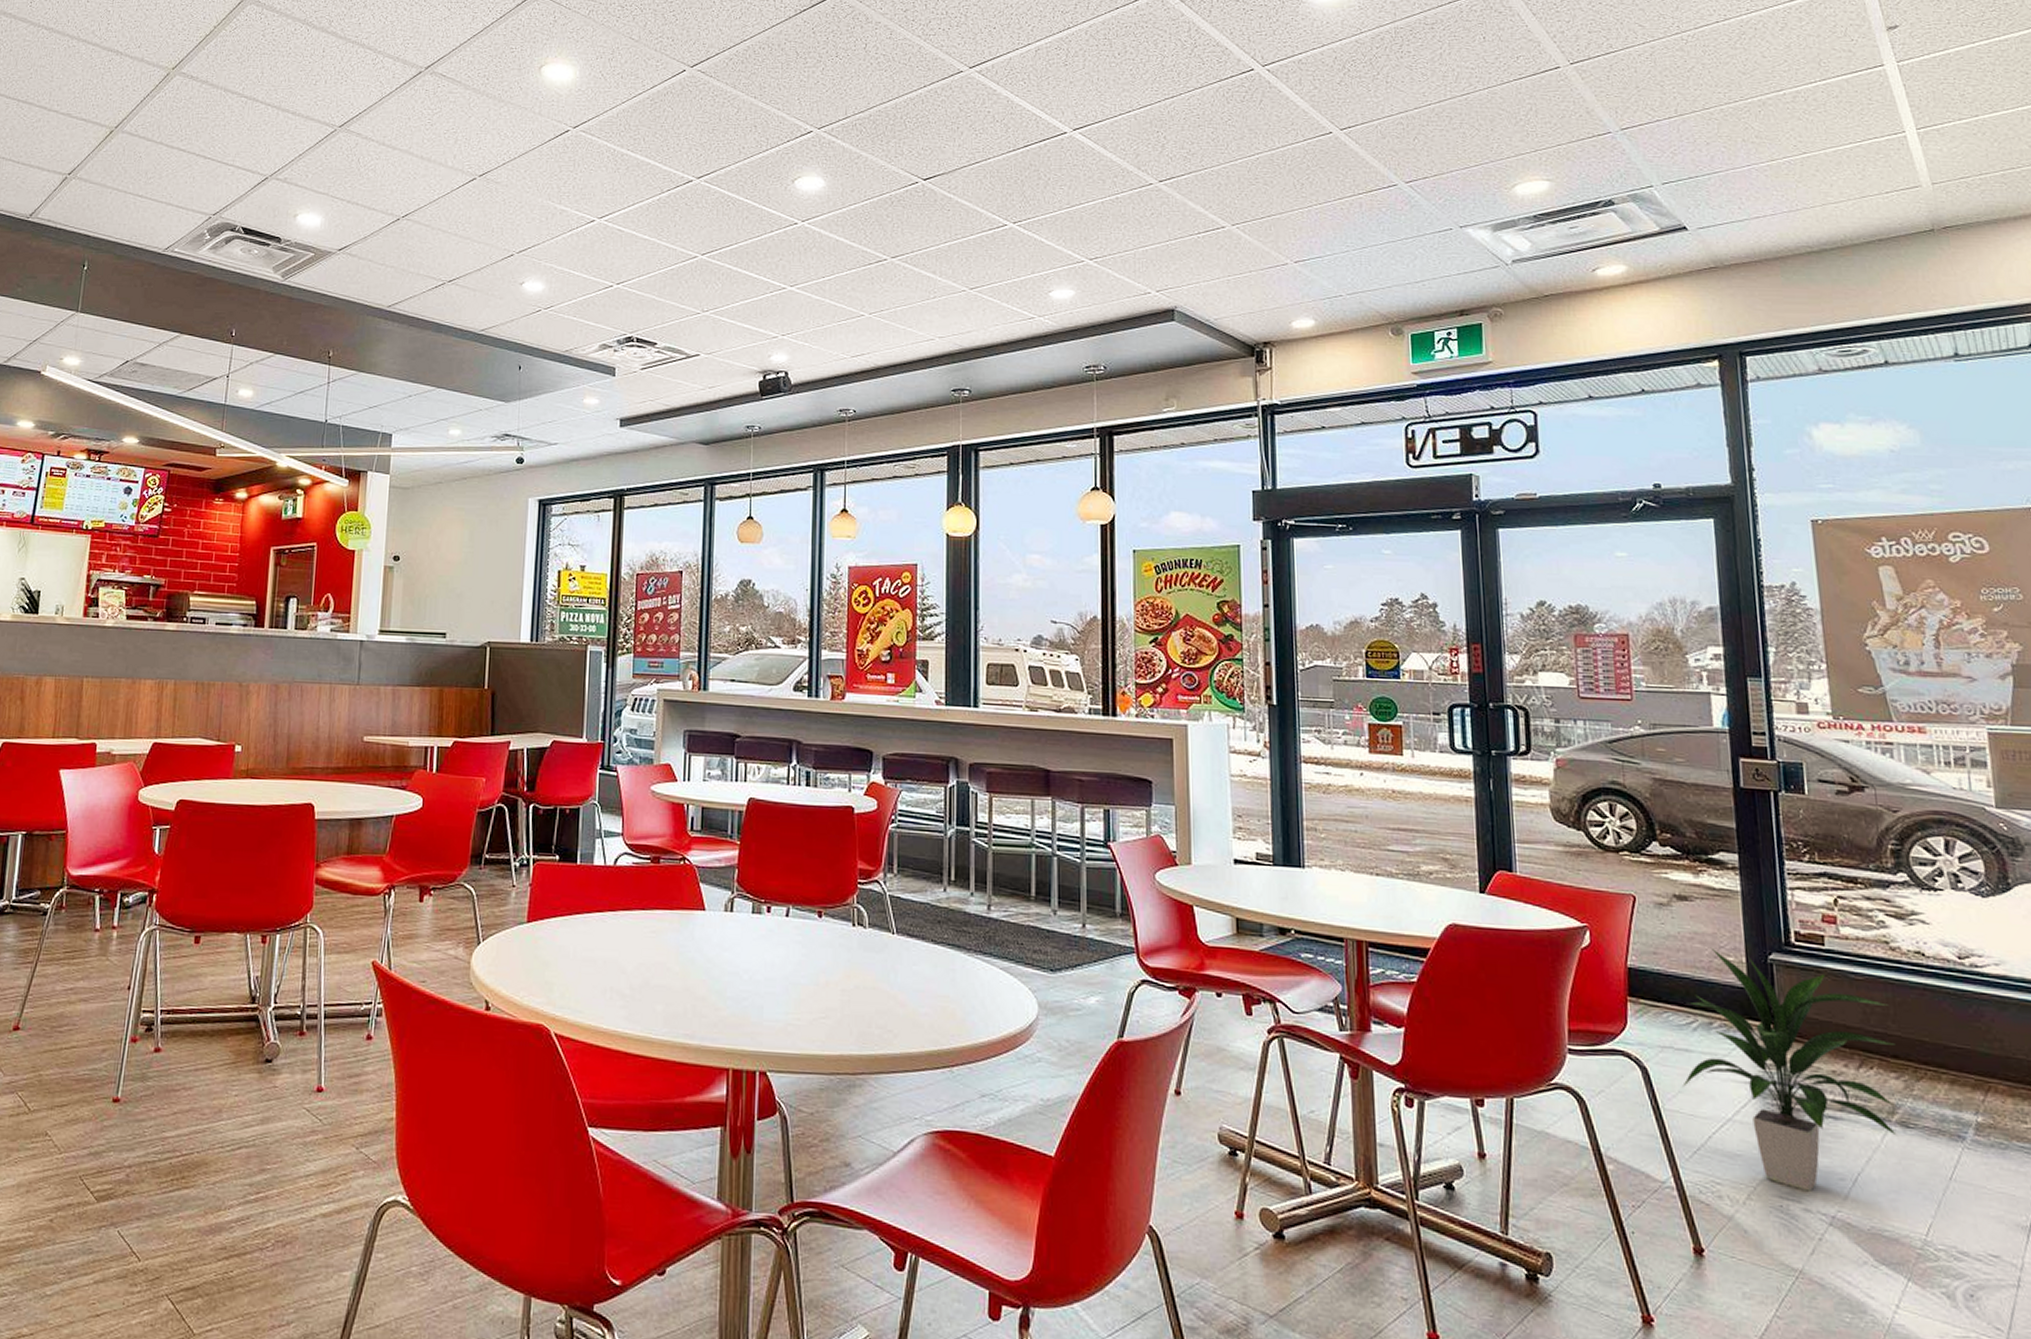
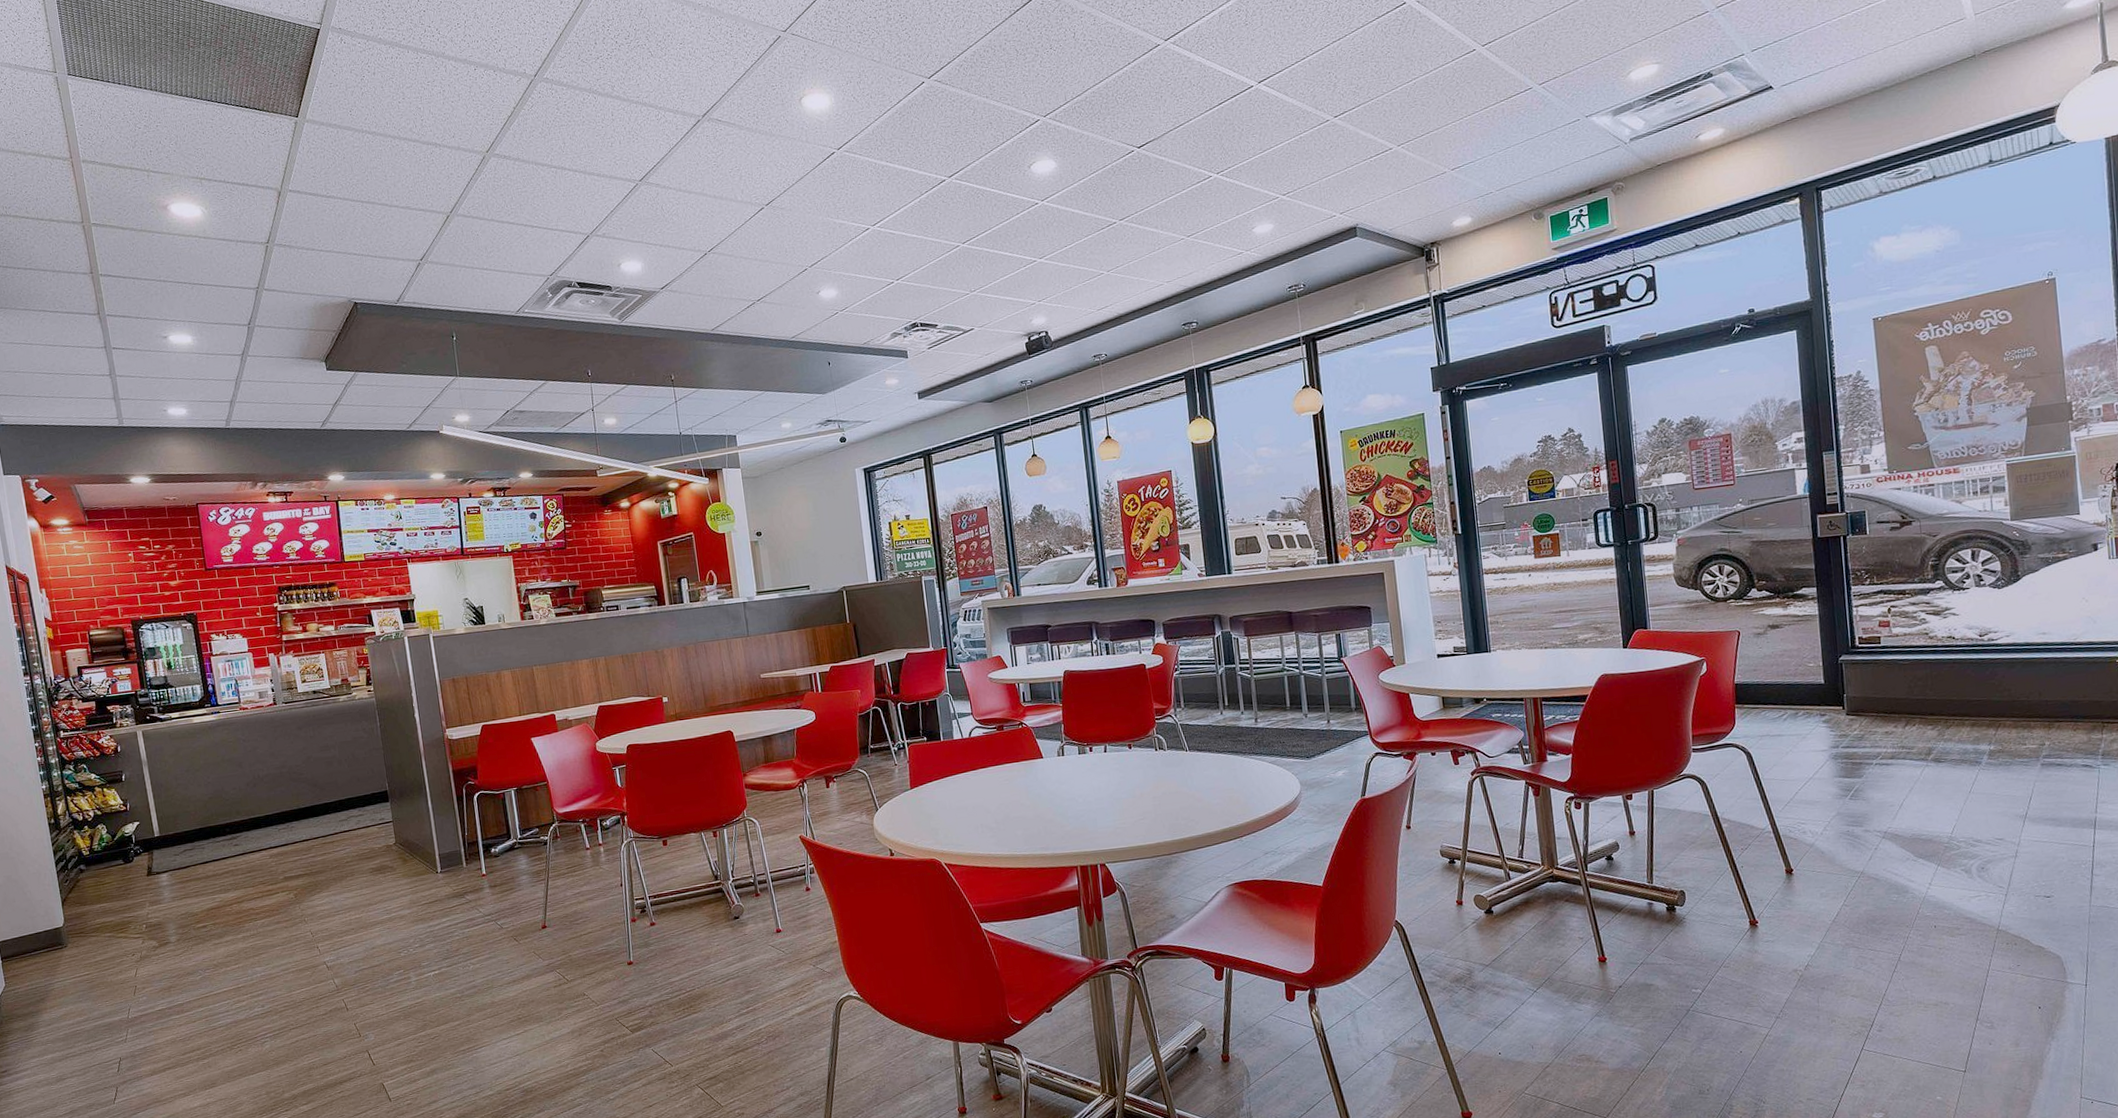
indoor plant: present [1682,947,1899,1192] -> none [1776,659,1933,818]

